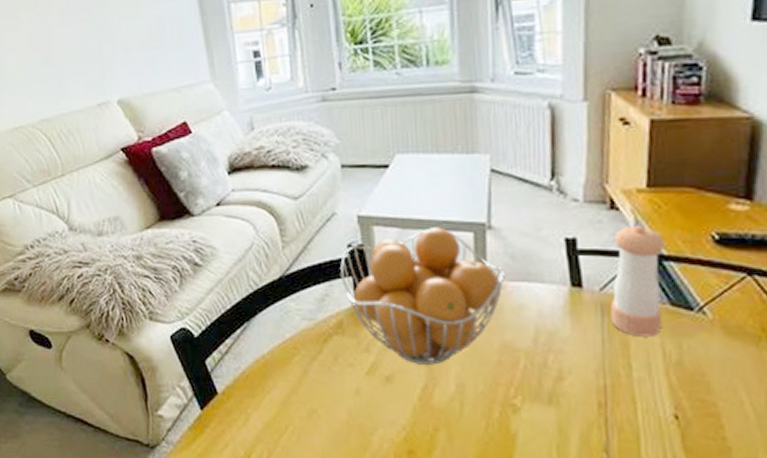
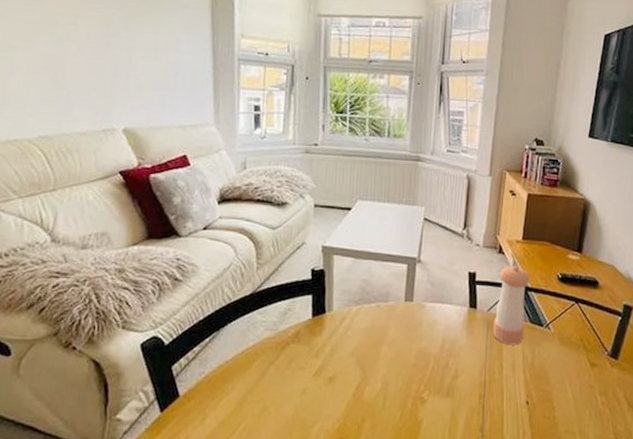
fruit basket: present [340,227,505,365] -> none [302,258,426,367]

